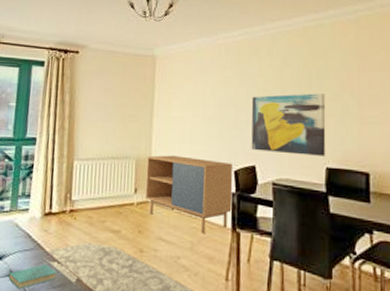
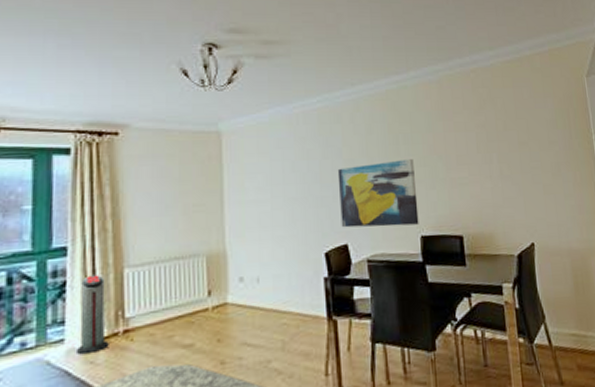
air purifier: none [35,162,60,224] -> present [75,275,109,355]
storage cabinet: present [145,155,233,234] -> none [221,244,326,329]

